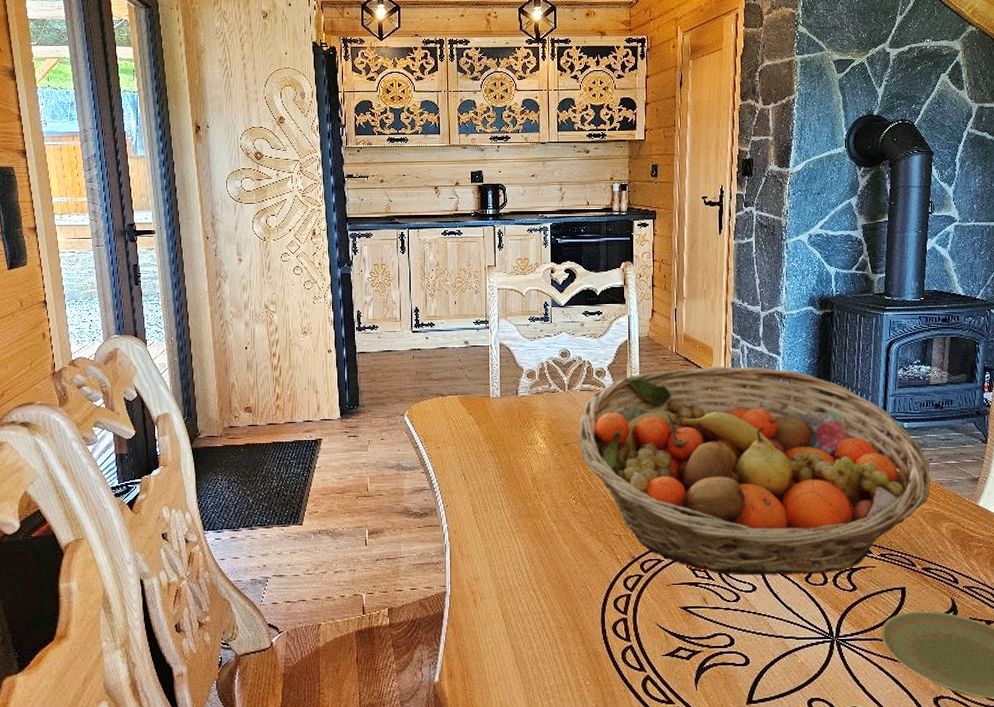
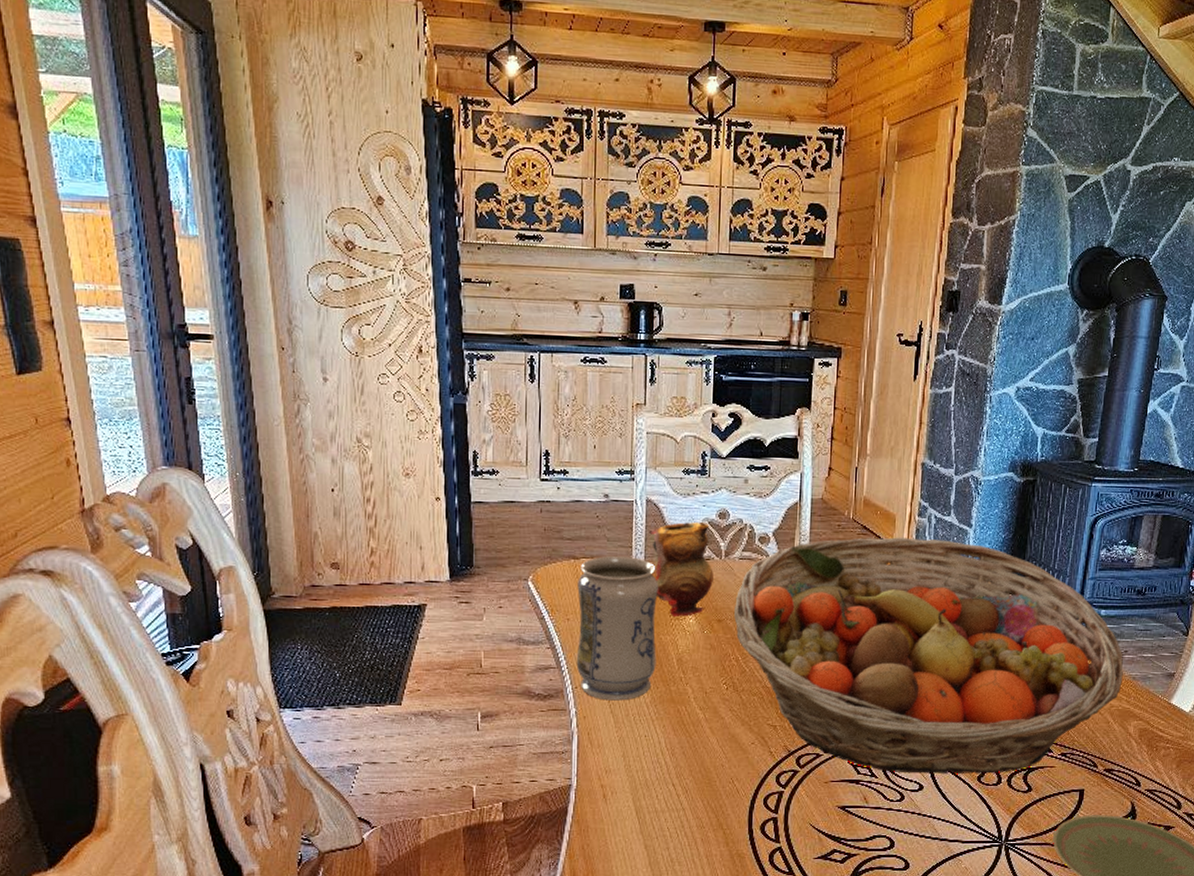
vase: none [445,393,514,517] -> present [576,556,659,701]
teapot: none [503,361,559,442] -> present [649,522,713,617]

